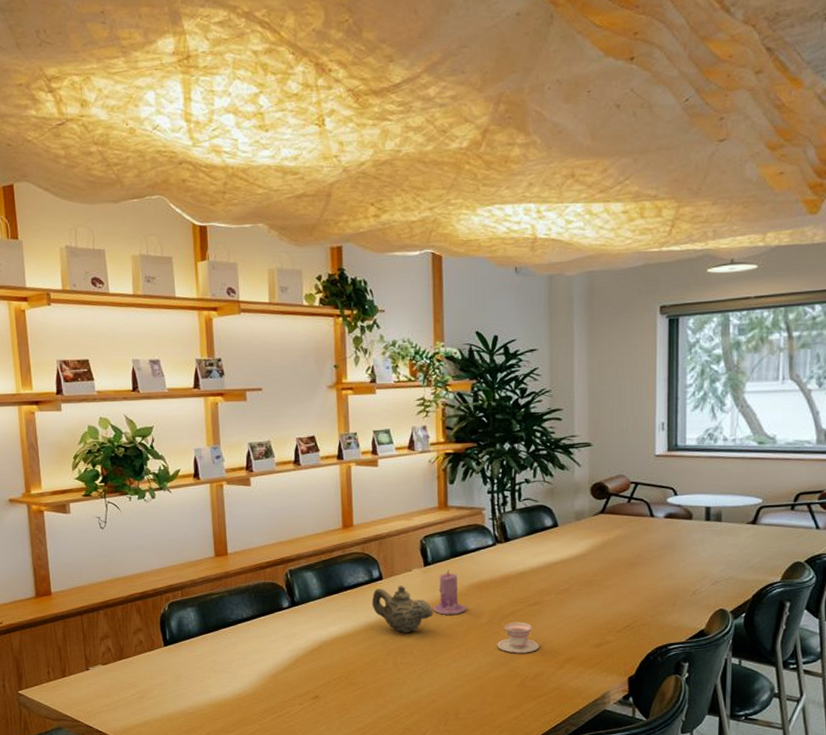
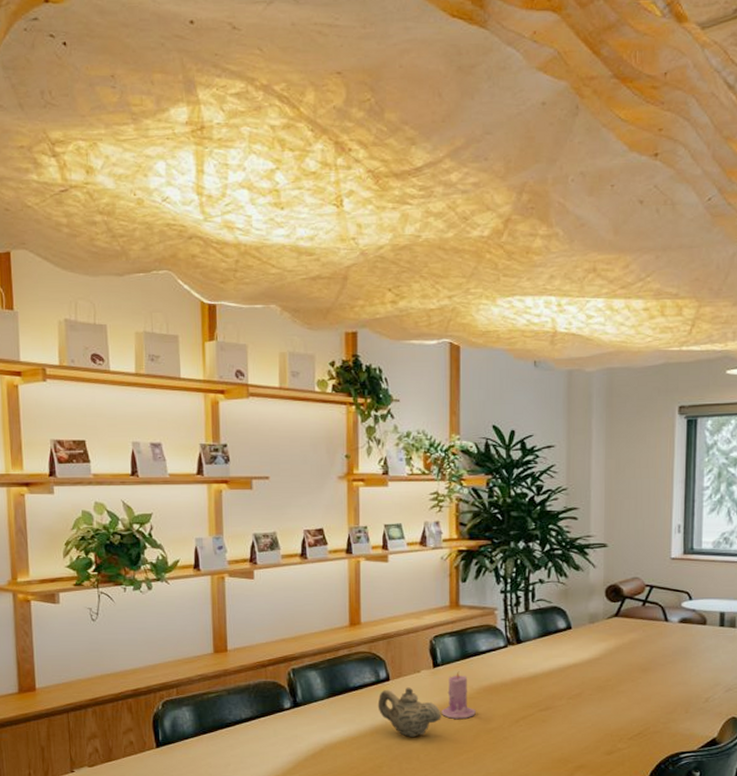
teacup: present [497,622,539,654] -> none [506,727,549,760]

